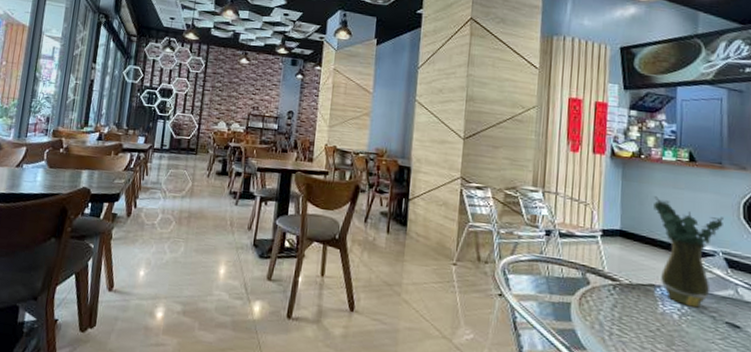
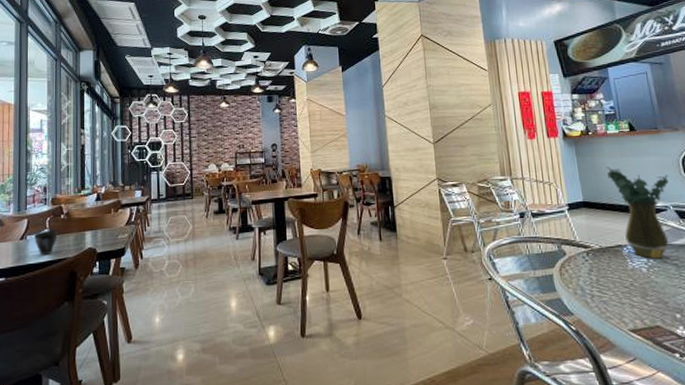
cup: none [30,161,55,187] -> present [34,229,58,256]

